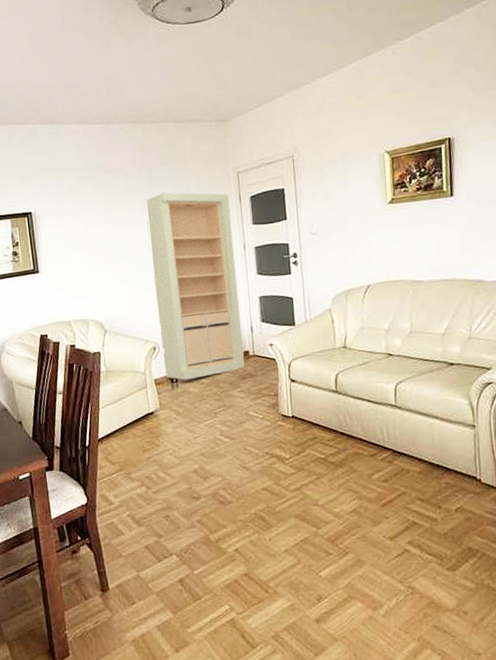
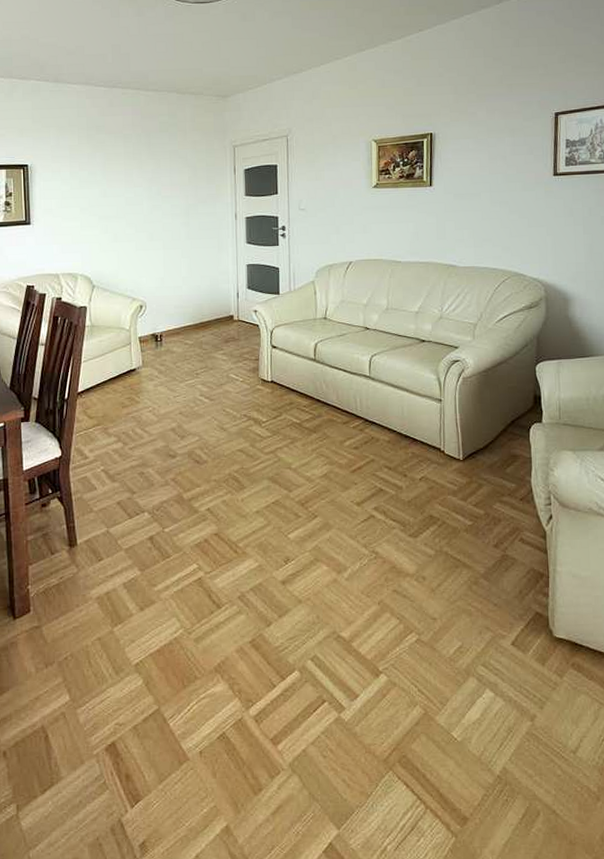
storage cabinet: present [147,192,245,381] -> none [143,158,229,340]

